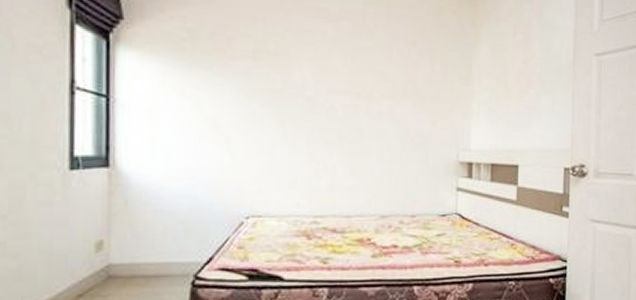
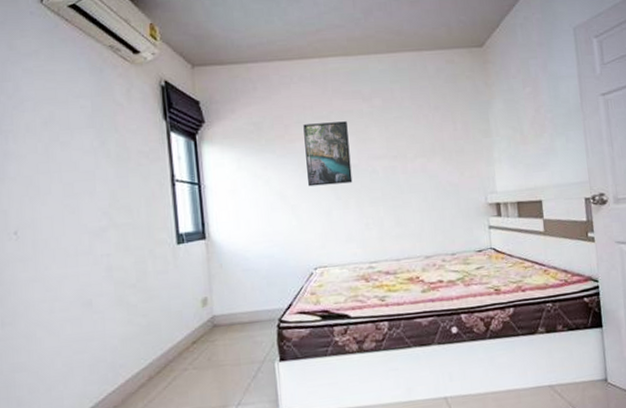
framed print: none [250,40,306,119] -> present [303,121,353,187]

